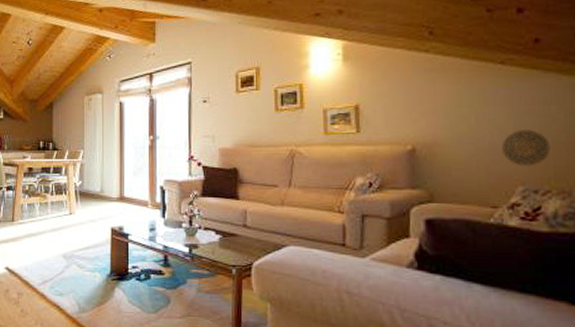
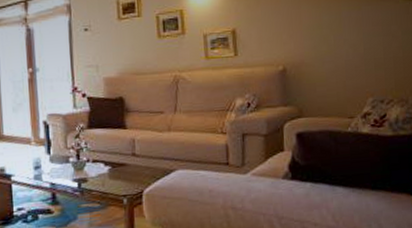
decorative plate: present [501,130,551,167] -> none [355,47,392,80]

